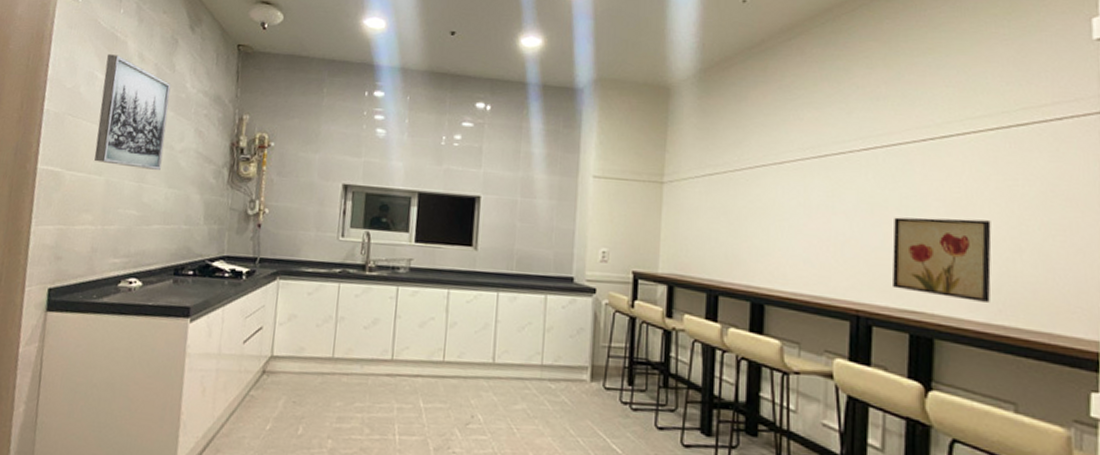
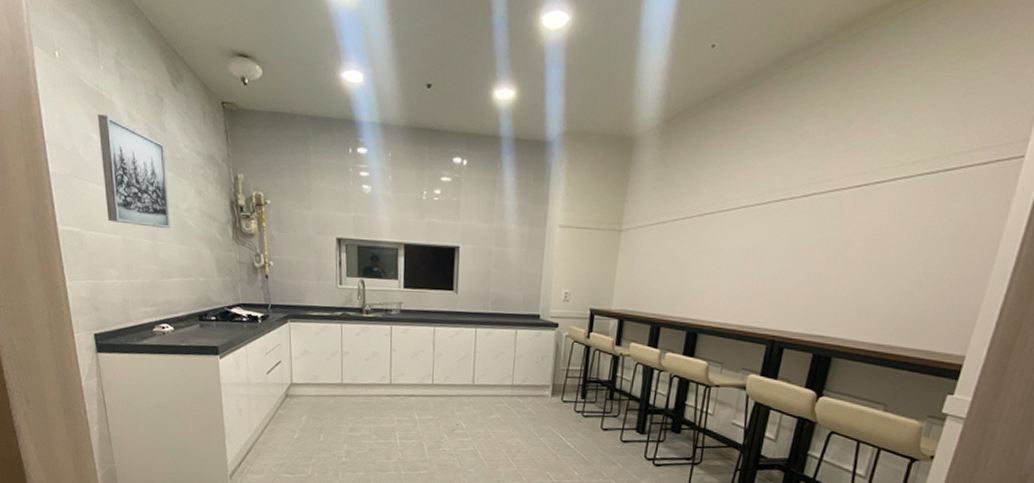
wall art: present [892,217,992,302] -> none [807,257,901,327]

